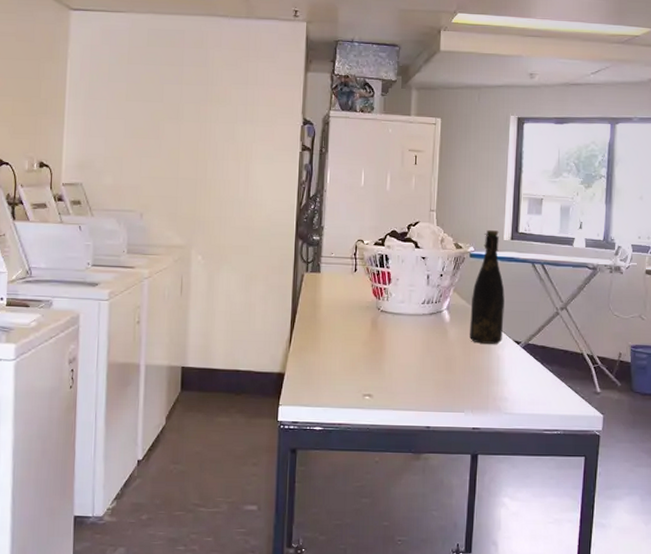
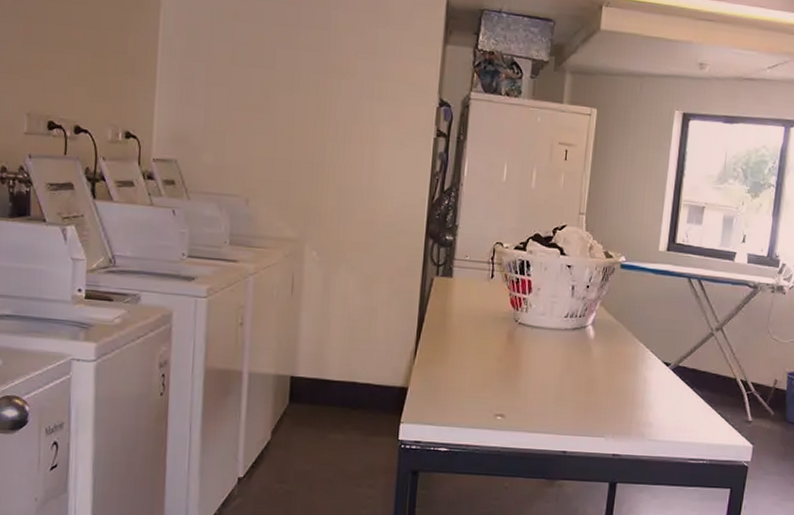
bottle: present [470,230,505,344] -> none [615,239,657,365]

